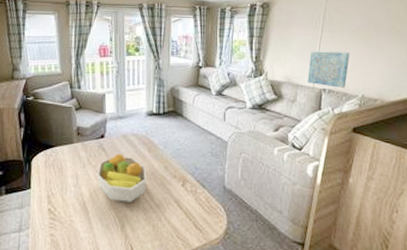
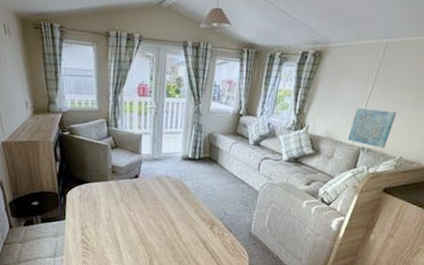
fruit bowl: present [97,153,147,202] -> none [129,193,177,240]

